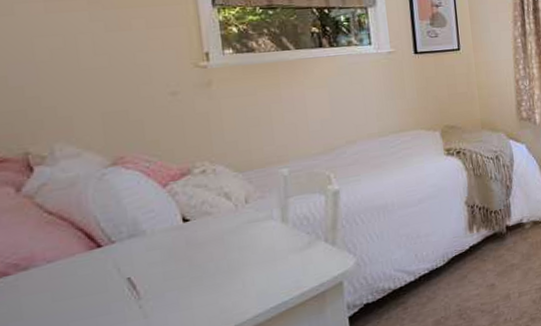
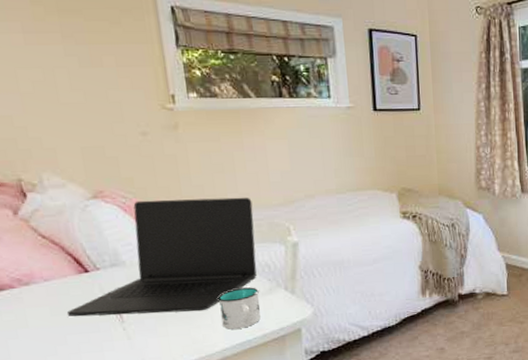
laptop: none [73,149,295,300] -> present [67,197,257,317]
mug: none [250,242,298,293] -> present [217,287,261,330]

